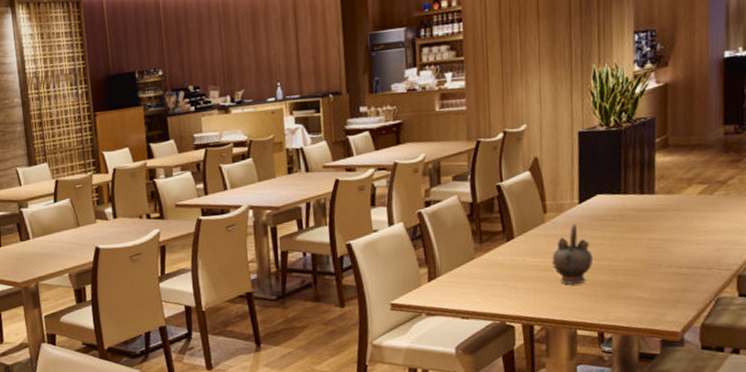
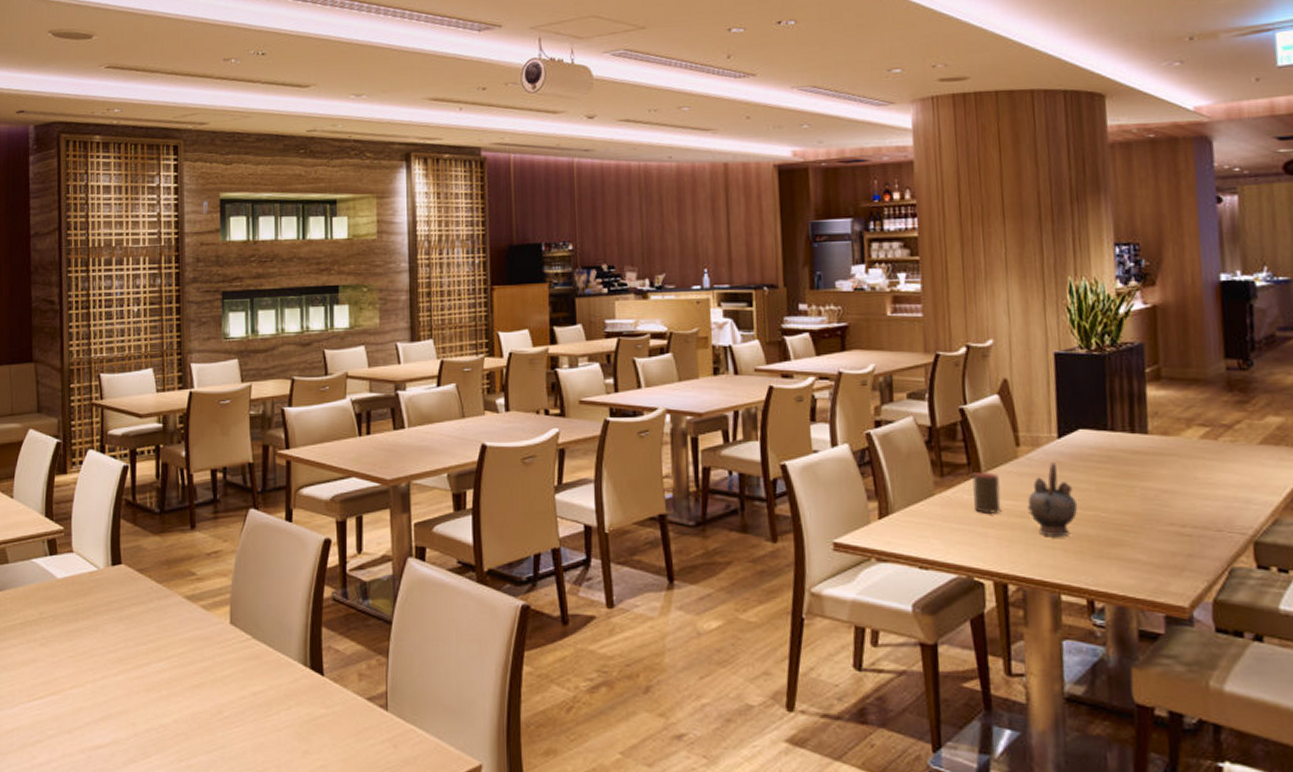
cup: none [506,236,530,270] -> present [972,472,1001,513]

